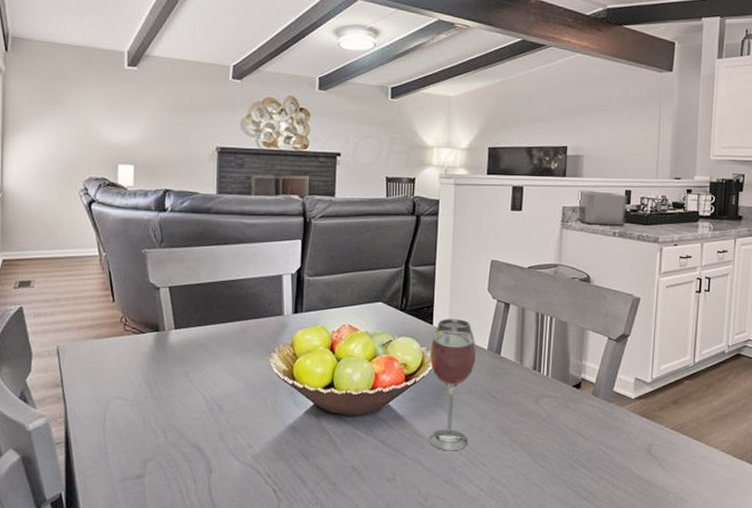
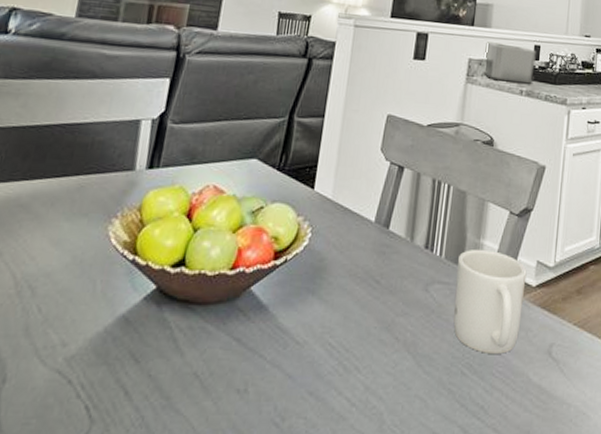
wineglass: present [429,319,476,451] -> none [295,182,362,352]
mug: none [562,369,626,452] -> present [453,248,527,354]

